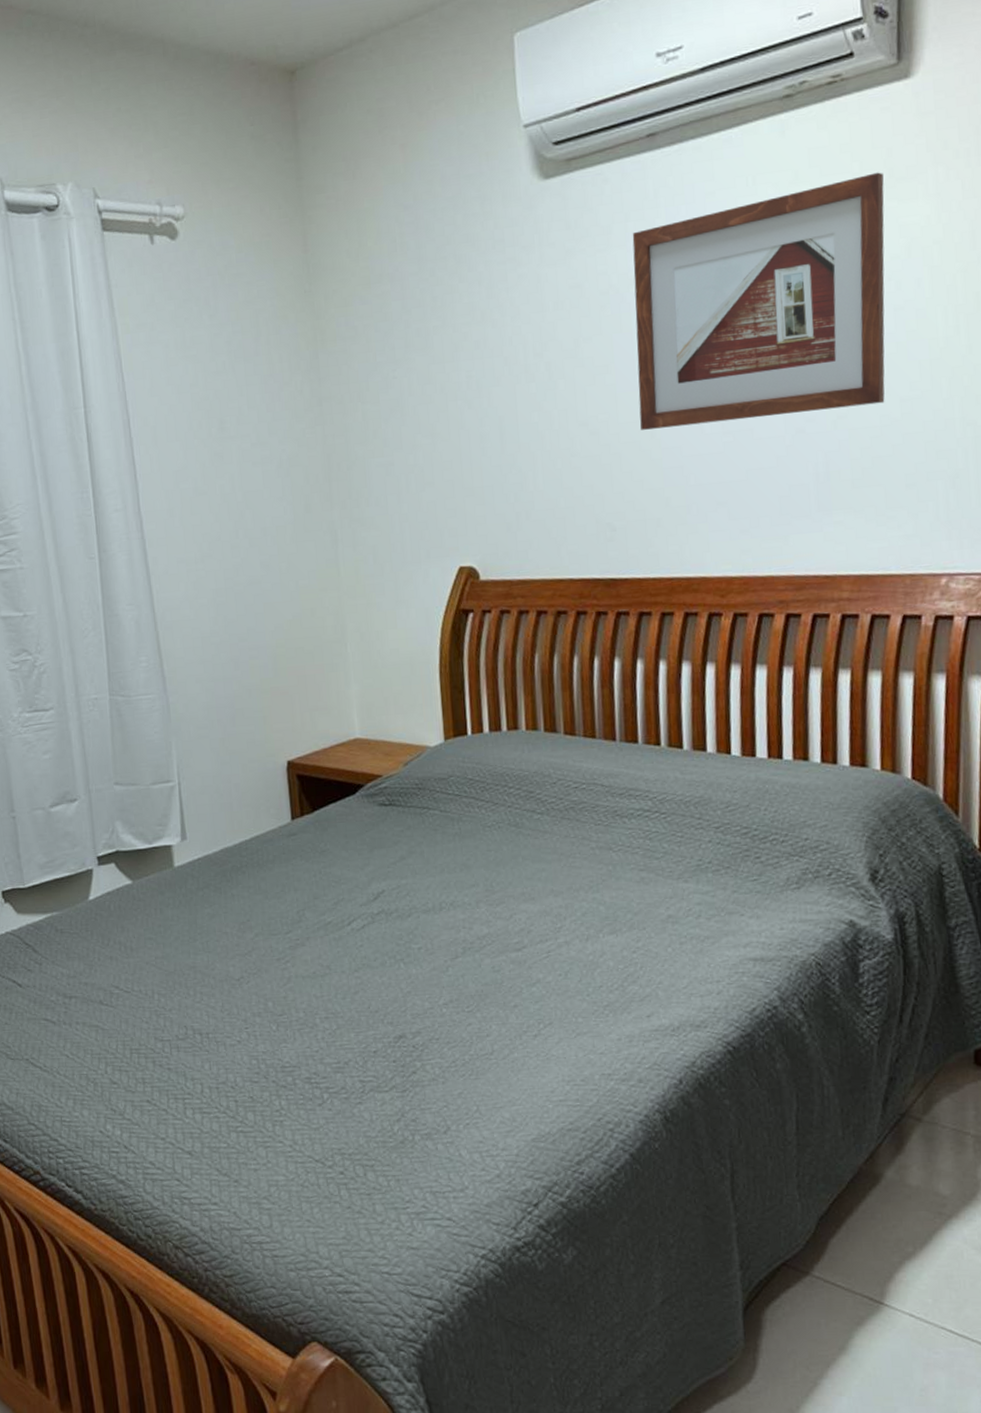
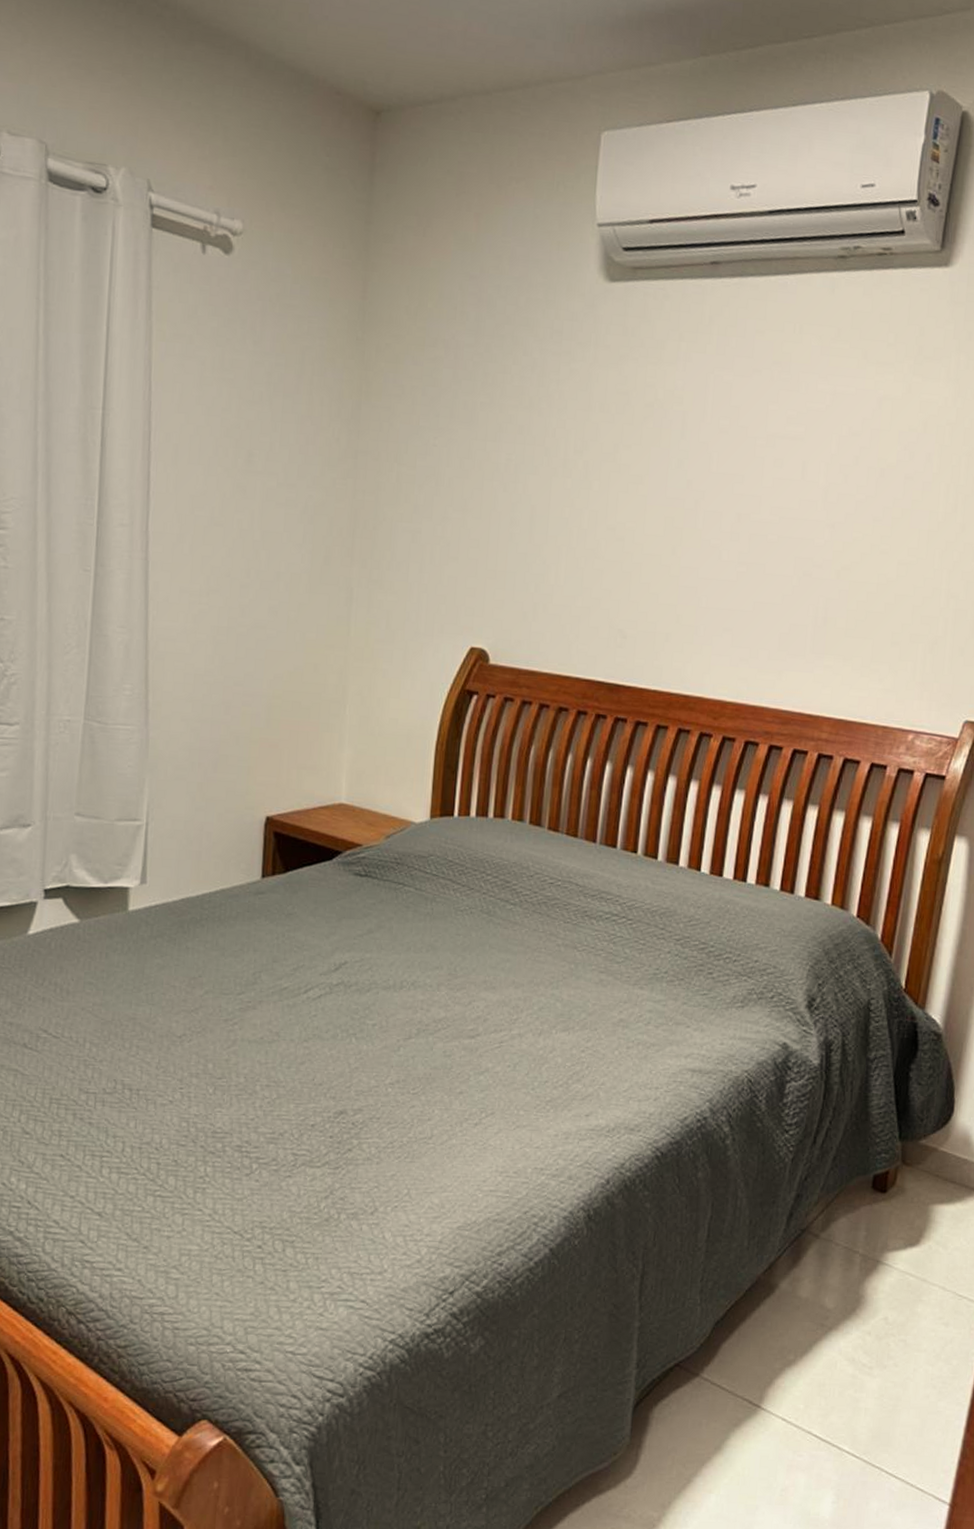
picture frame: present [632,172,885,430] -> none [664,347,914,563]

